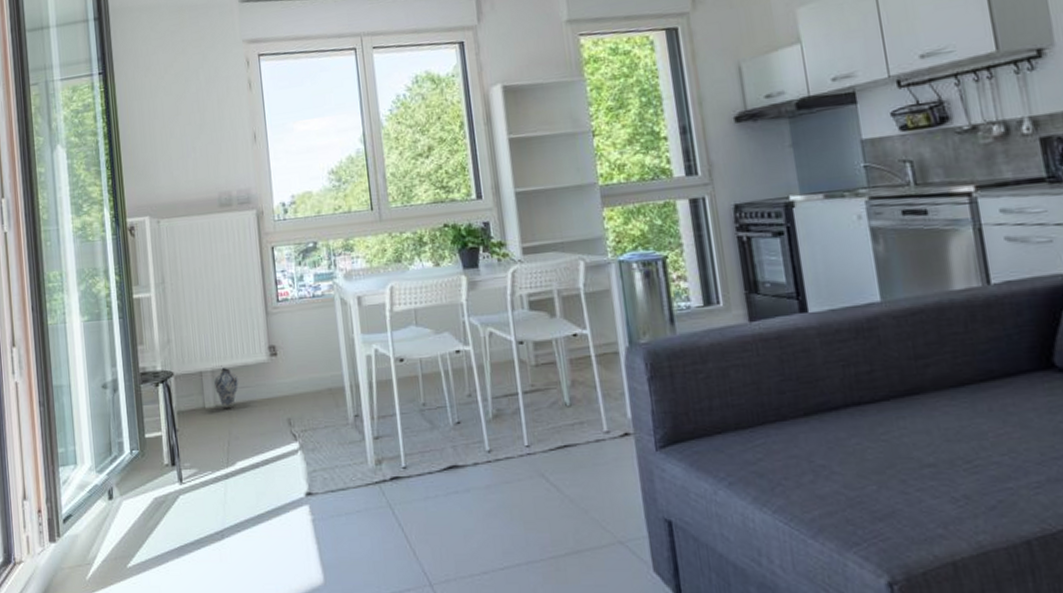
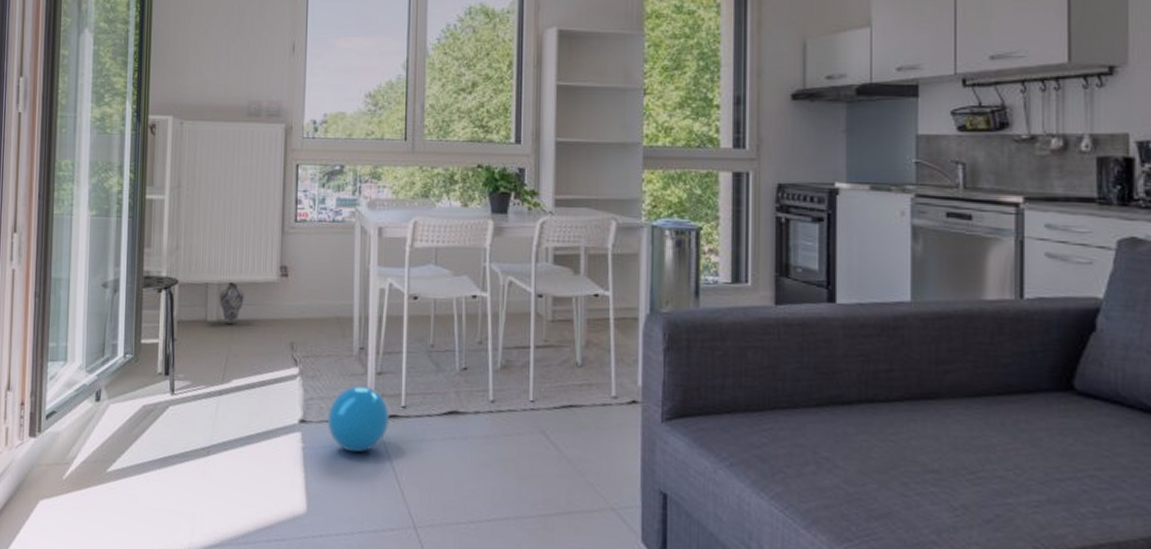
ball: none [332,452,393,519] -> present [327,385,390,453]

